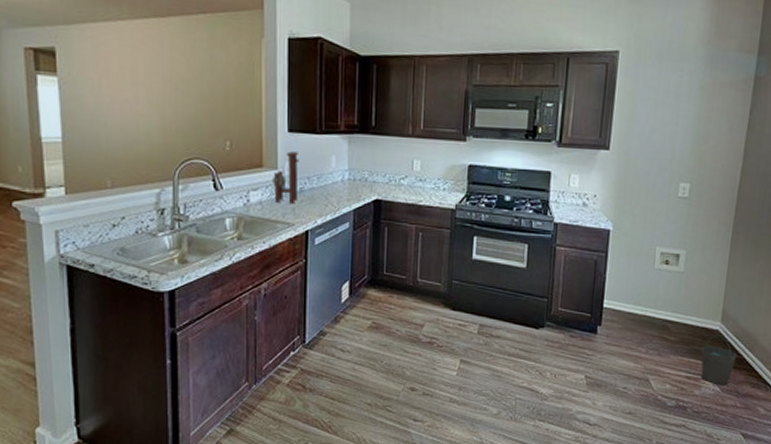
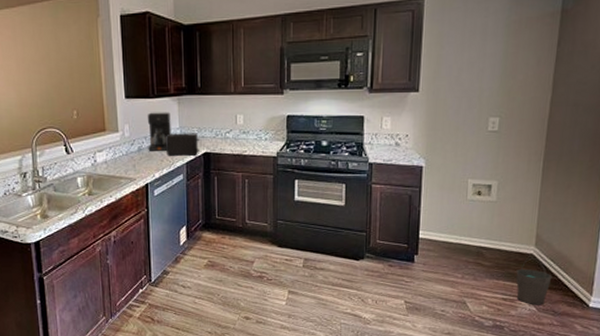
paper towel holder: present [273,151,299,203] -> none [115,115,138,161]
coffee maker: none [311,150,339,195] -> present [147,112,171,151]
toaster: none [332,175,370,202] -> present [166,133,199,156]

